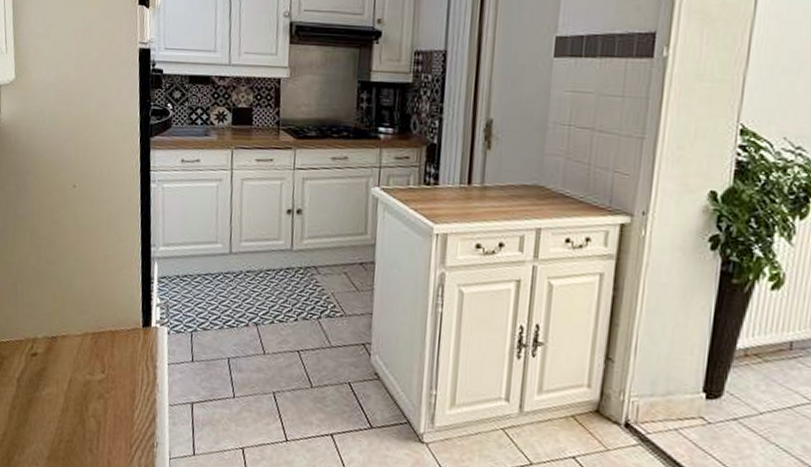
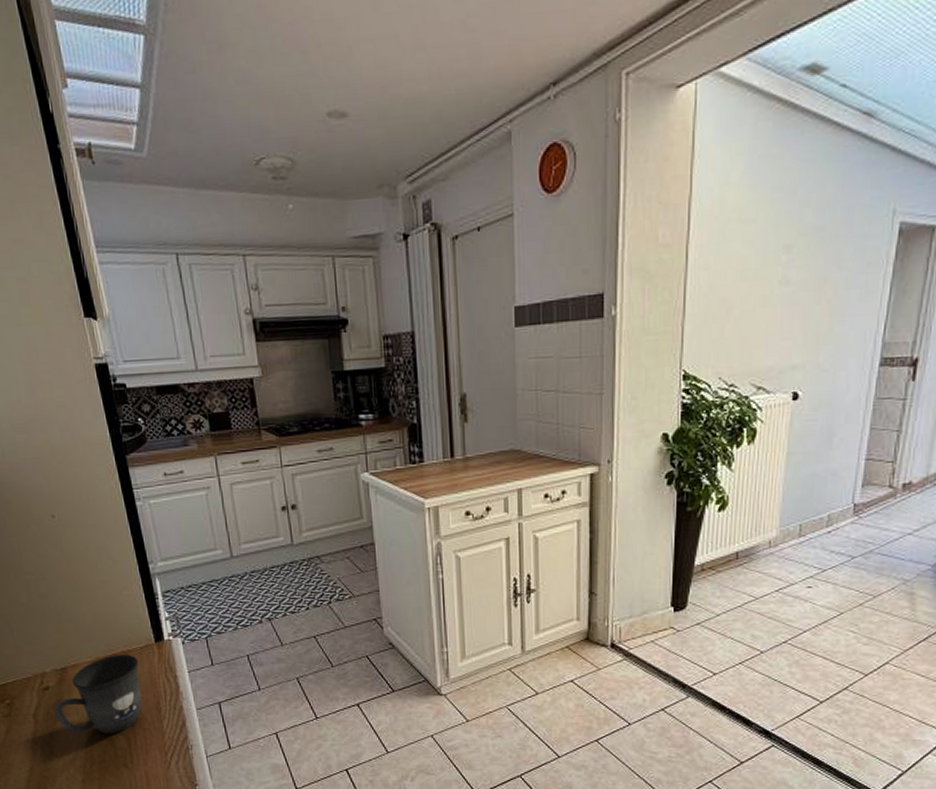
mug: none [37,332,124,414] -> present [54,655,142,734]

